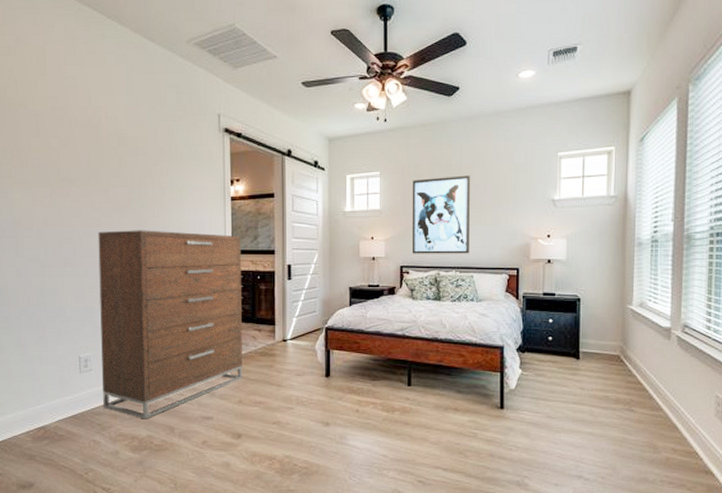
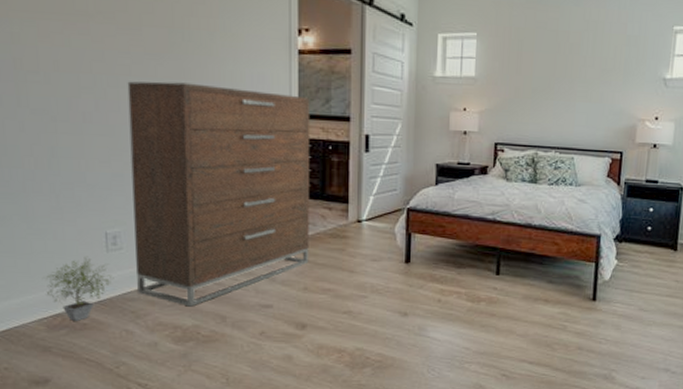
potted plant: none [33,377,85,433] -> present [46,256,114,321]
wall art: present [412,175,470,254] -> none [508,44,578,133]

